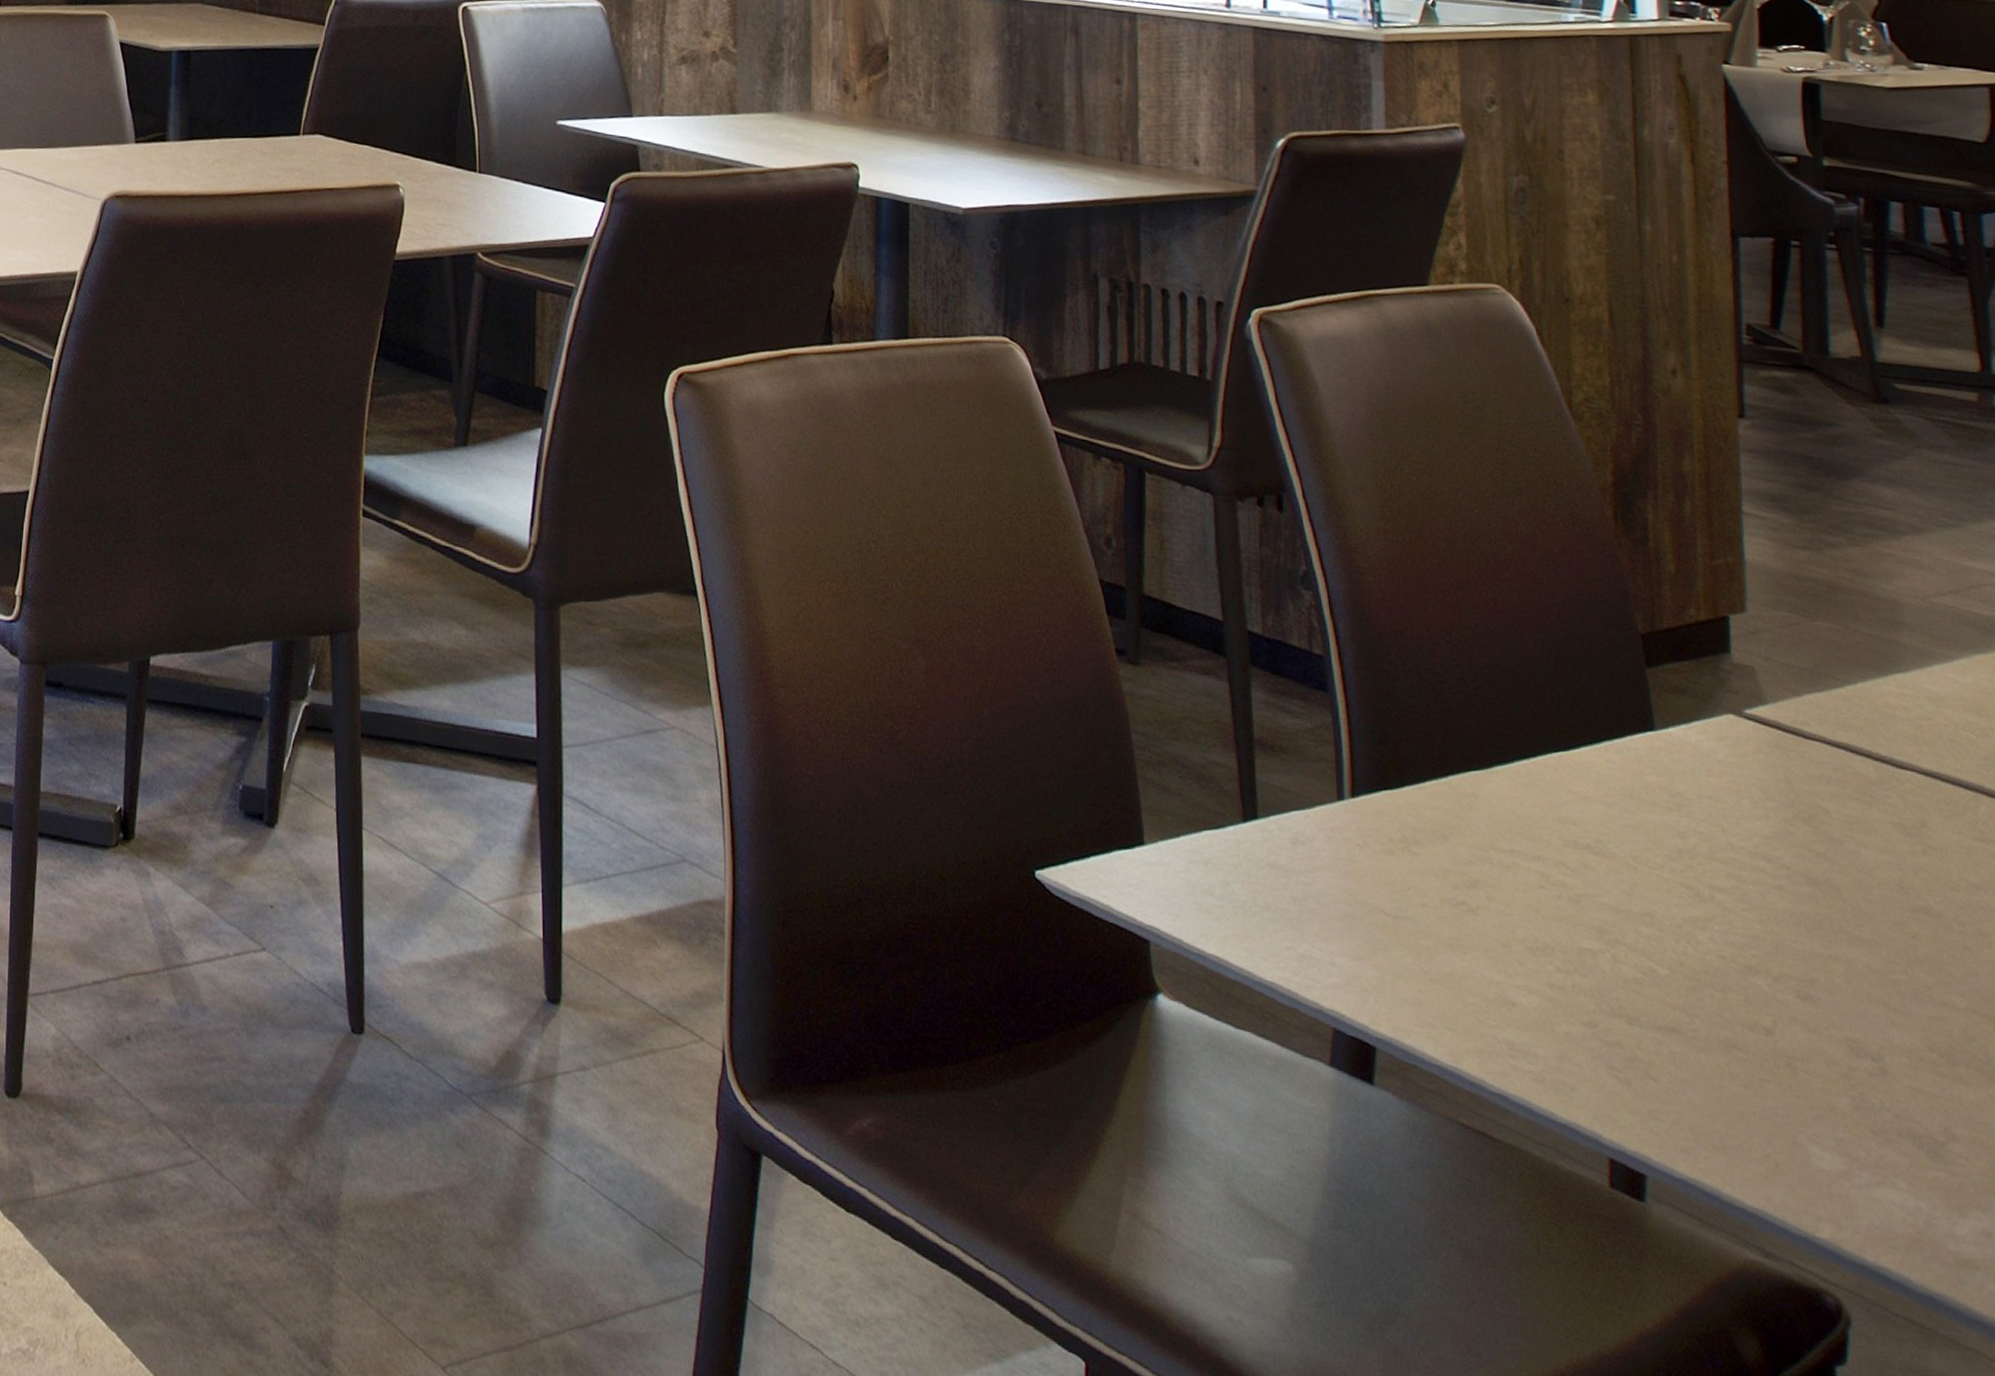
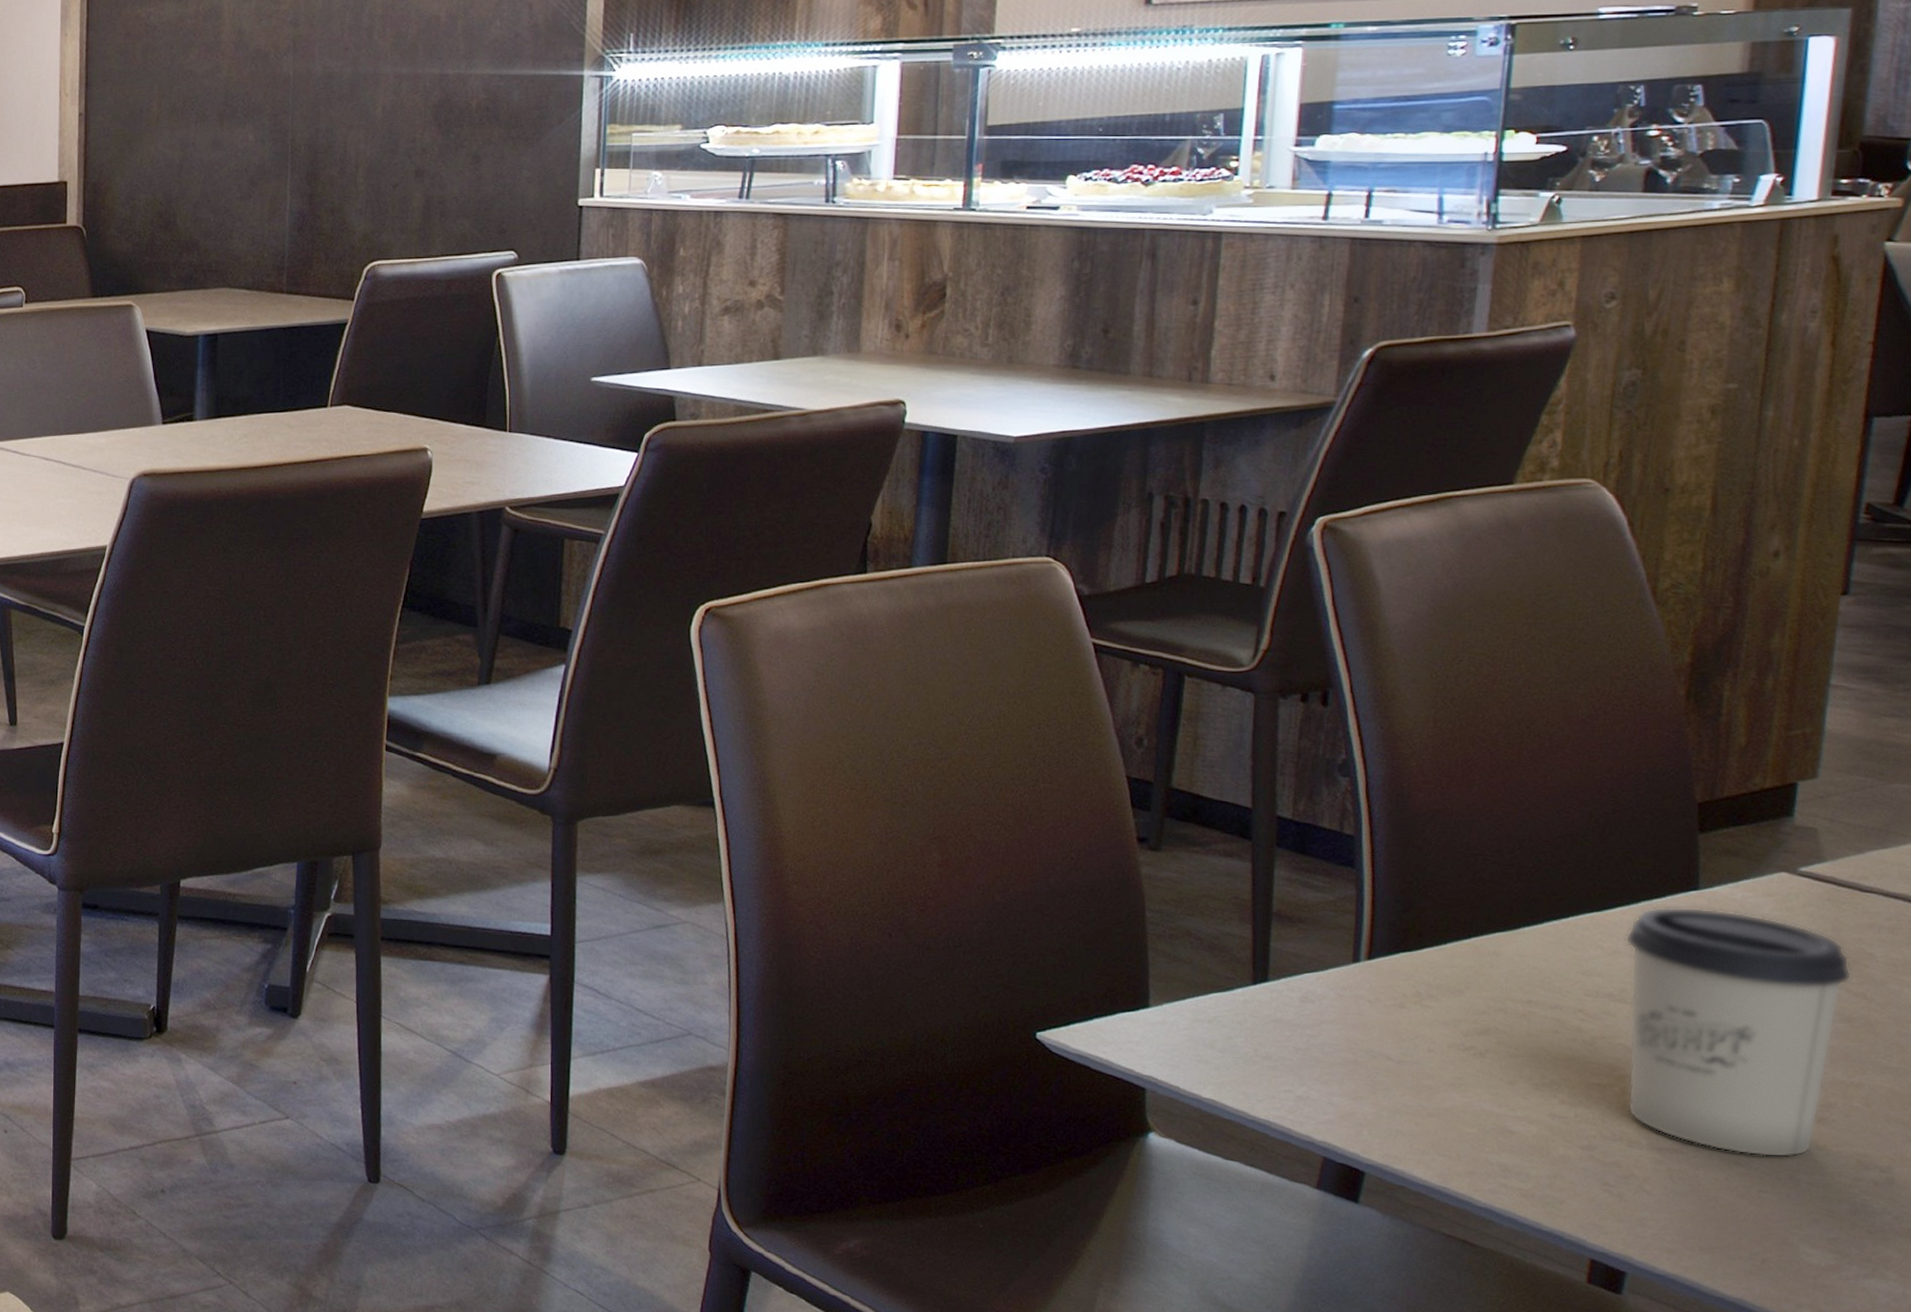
cup: none [1593,748,1811,1042] -> present [1625,907,1852,1158]

